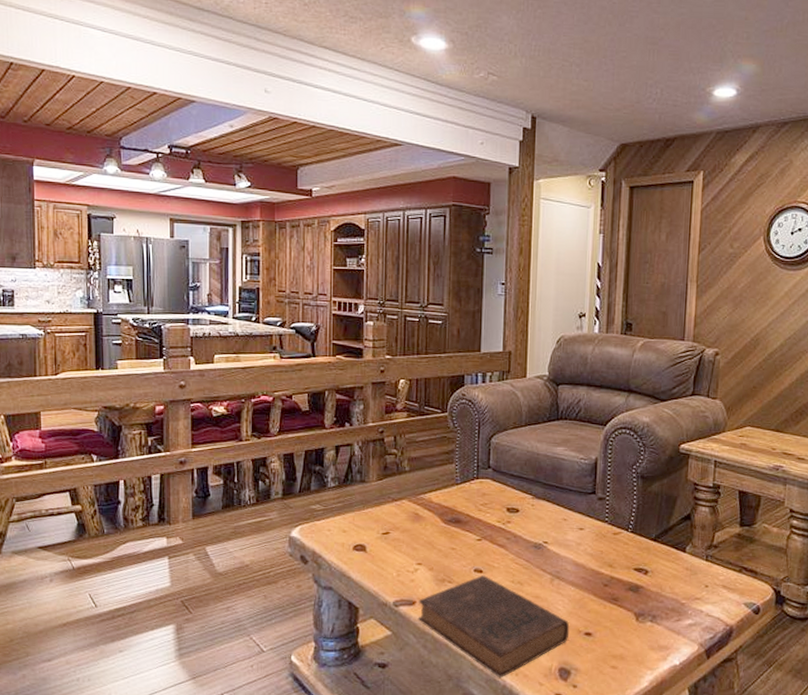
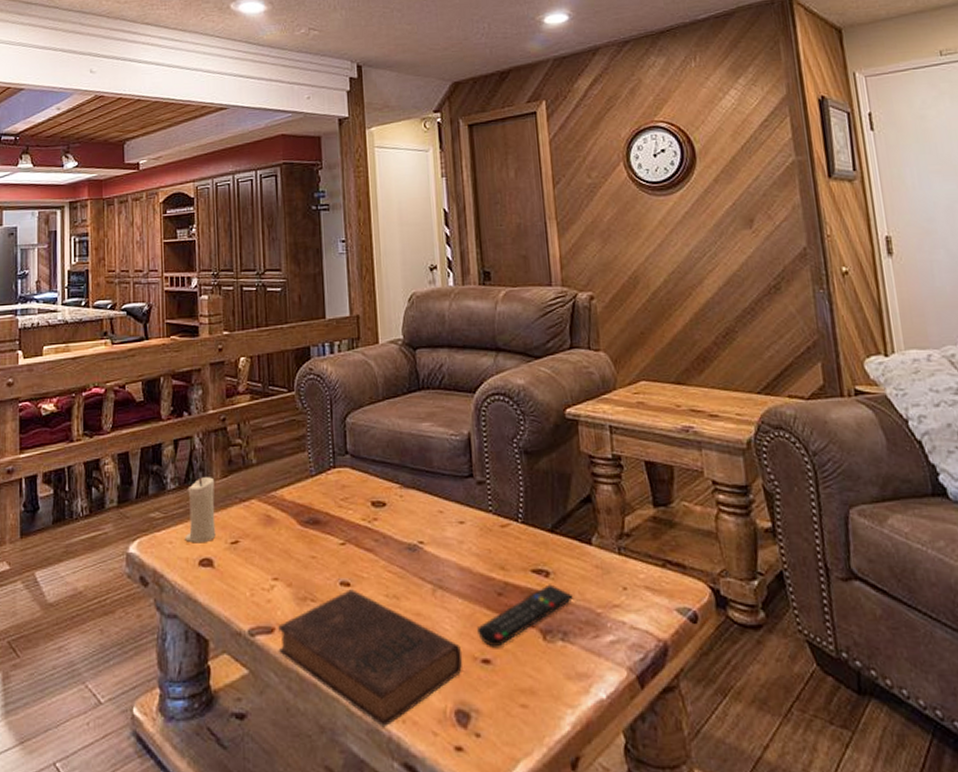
candle: none [342,479,371,532] -> present [185,477,216,543]
remote control: none [584,580,664,624] -> present [477,584,573,647]

